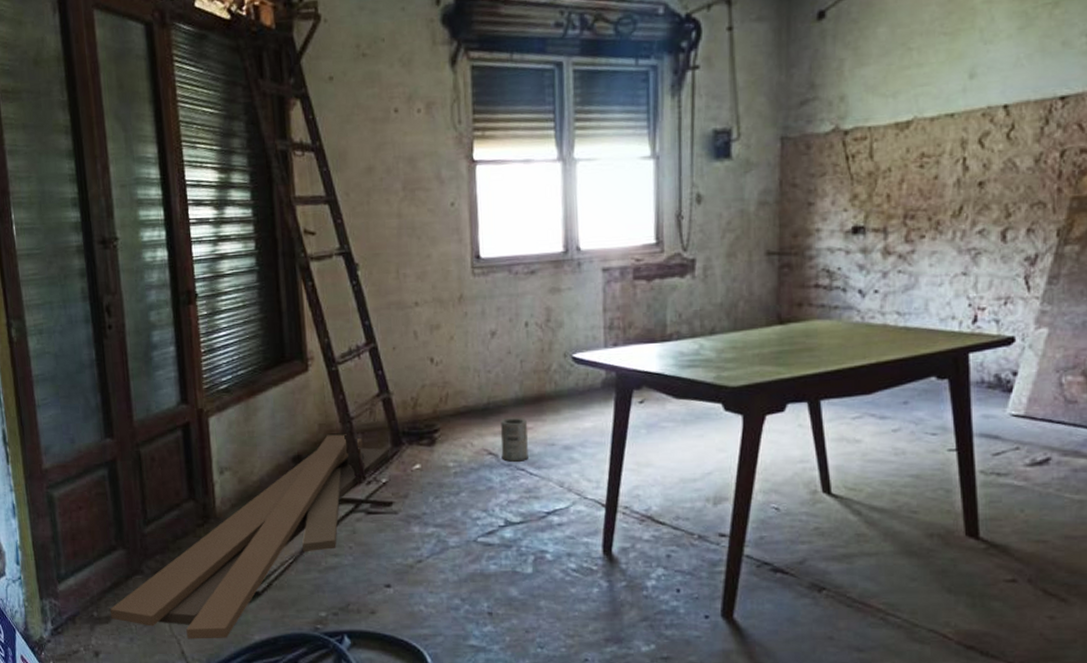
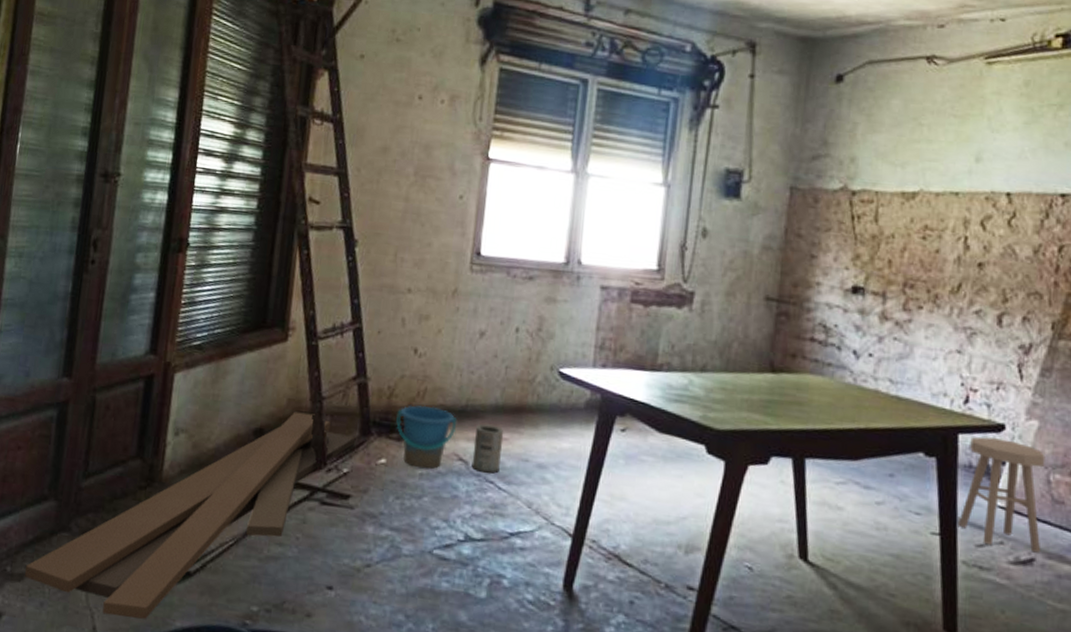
bucket: none [424,409,481,468] -> present [396,405,456,469]
stool: none [974,351,1057,452] -> present [958,436,1046,553]

